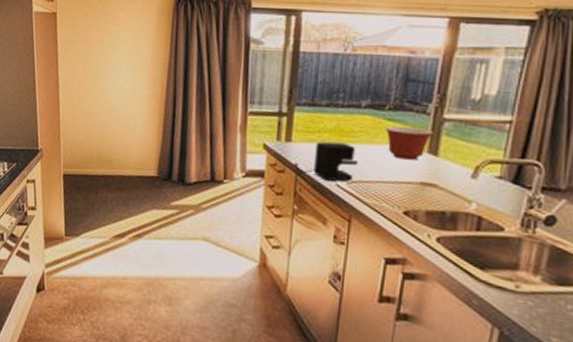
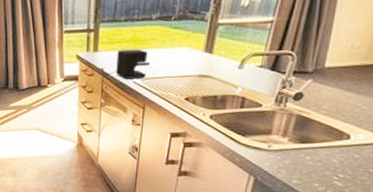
mixing bowl: present [385,126,434,160] -> none [171,33,210,58]

